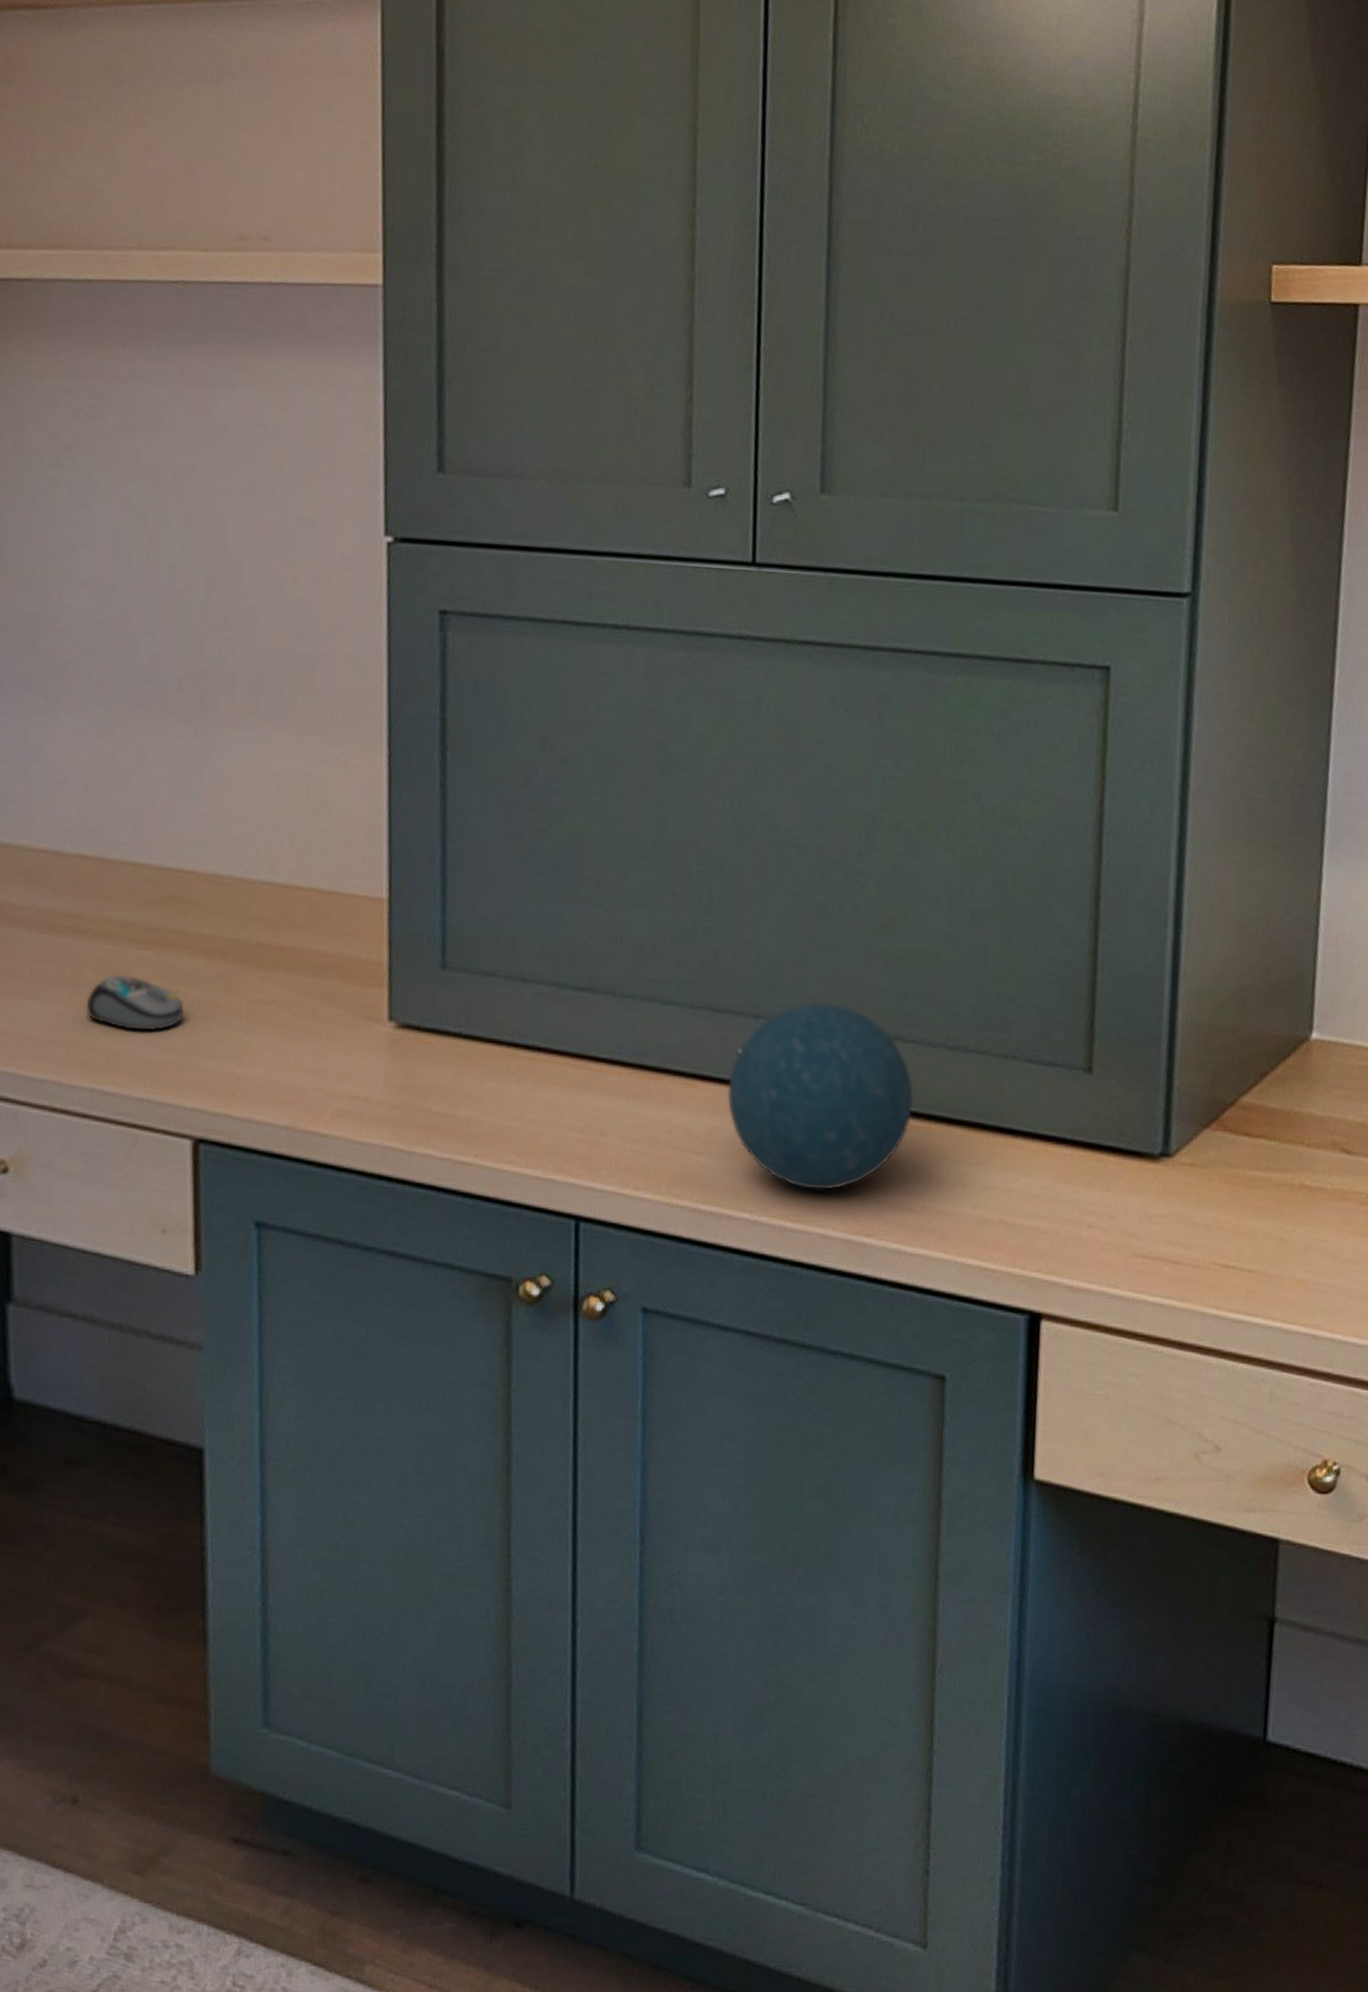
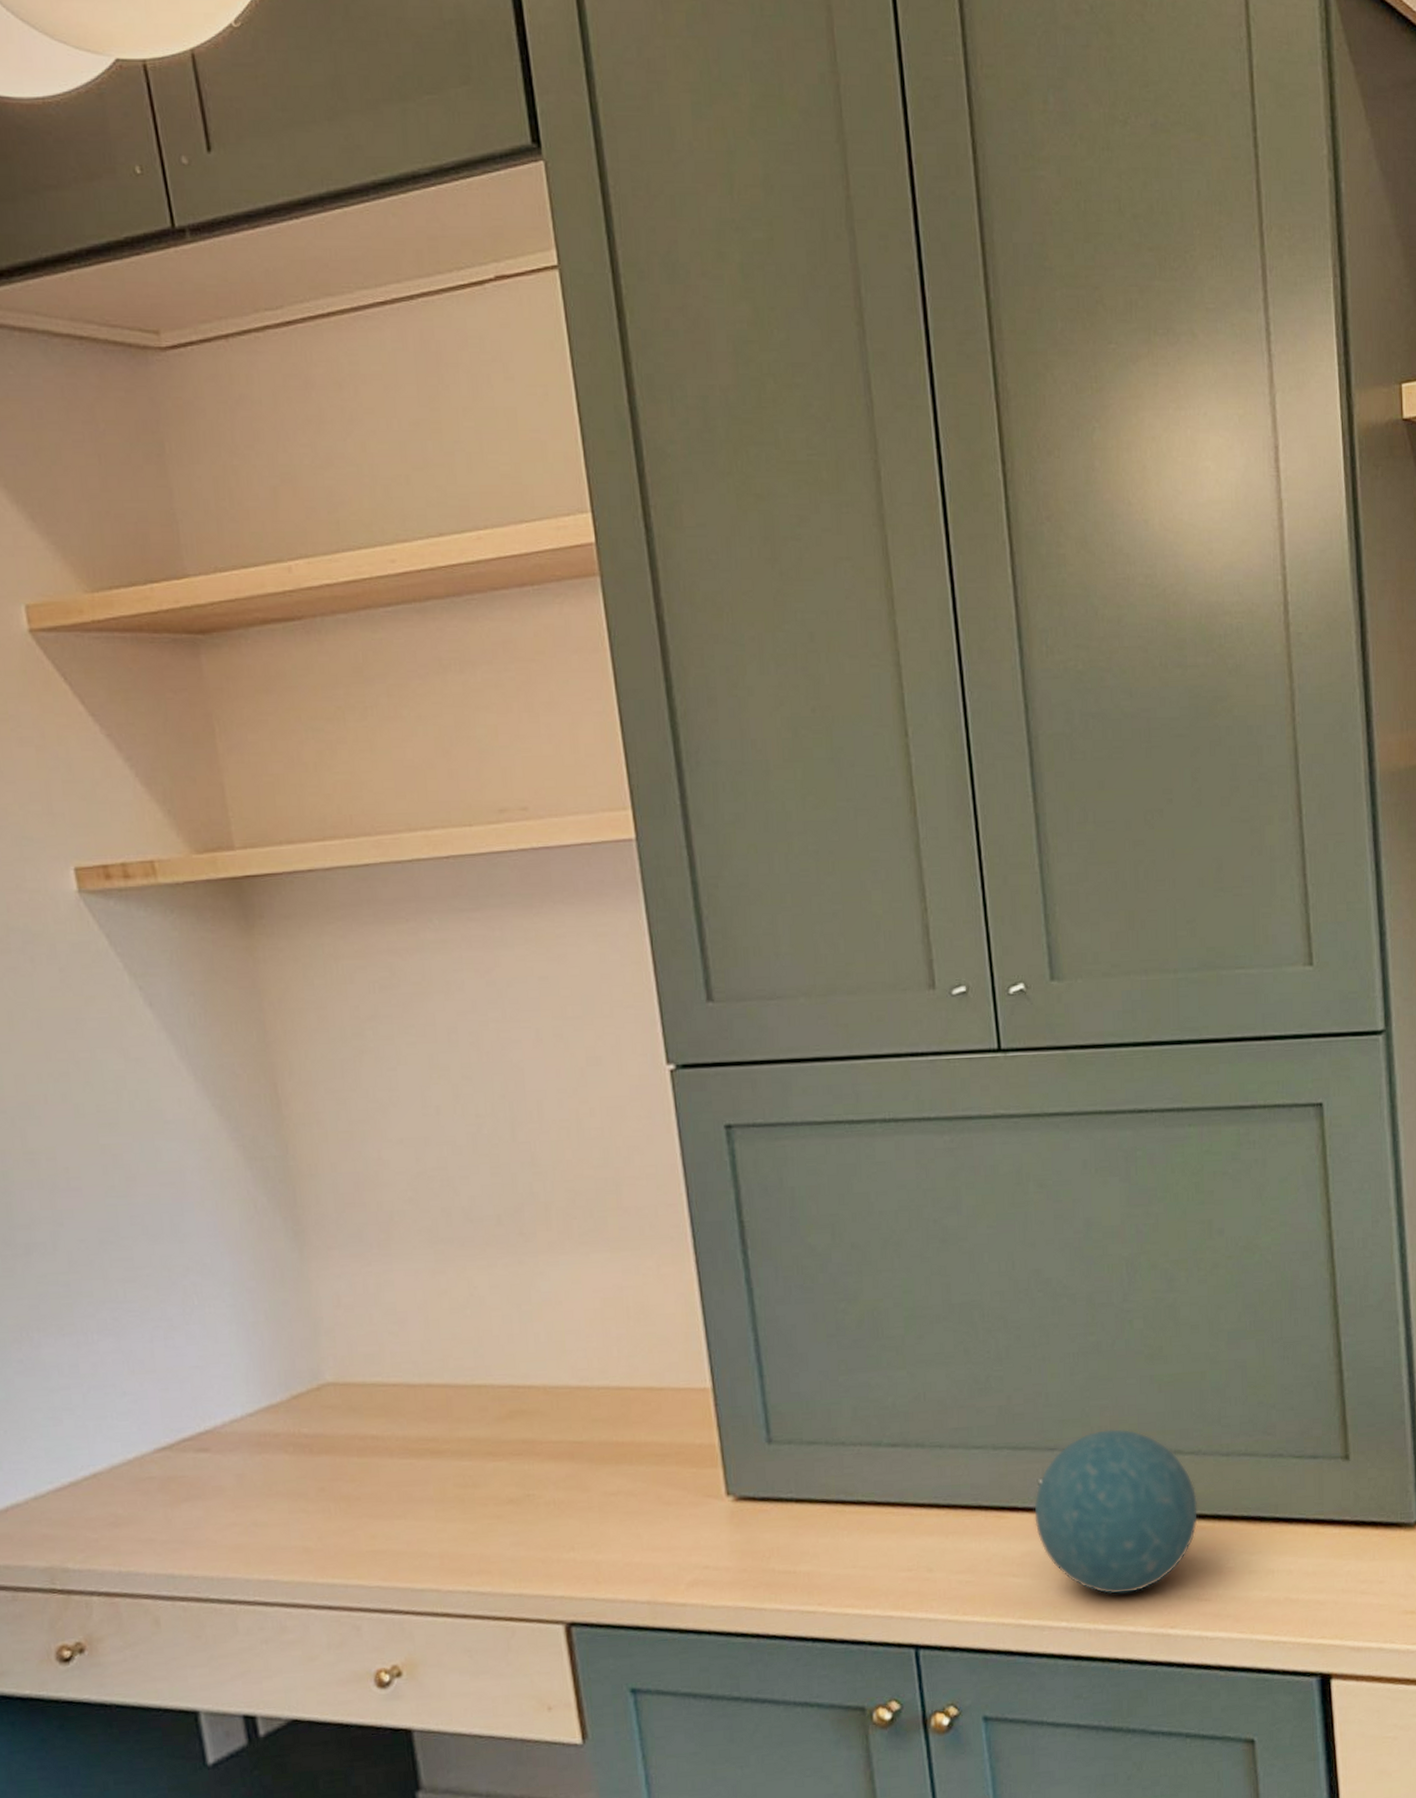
computer mouse: present [85,975,184,1031] -> none [452,1486,542,1535]

